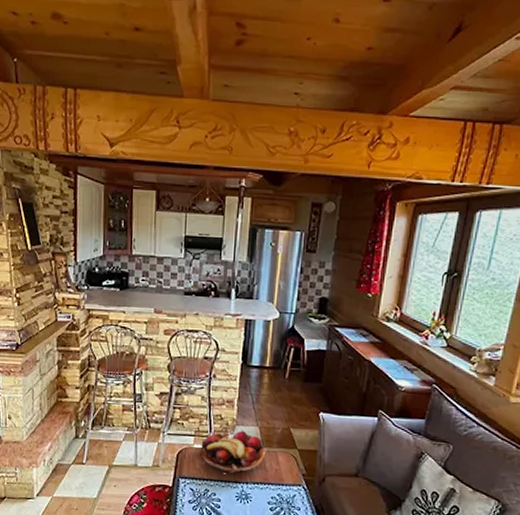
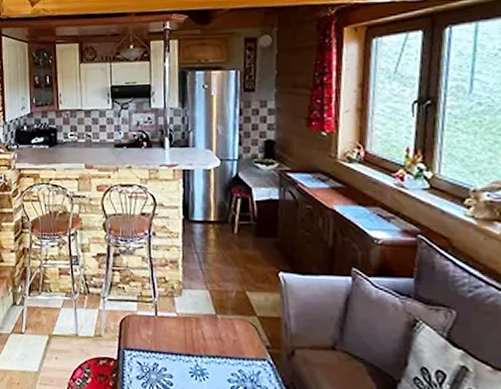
fruit basket: present [201,431,266,474] -> none [145,295,220,345]

